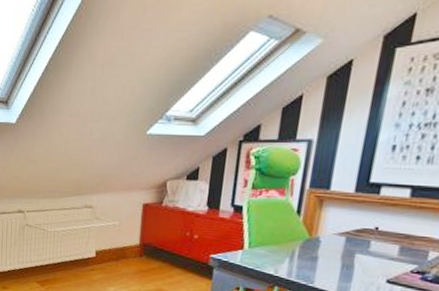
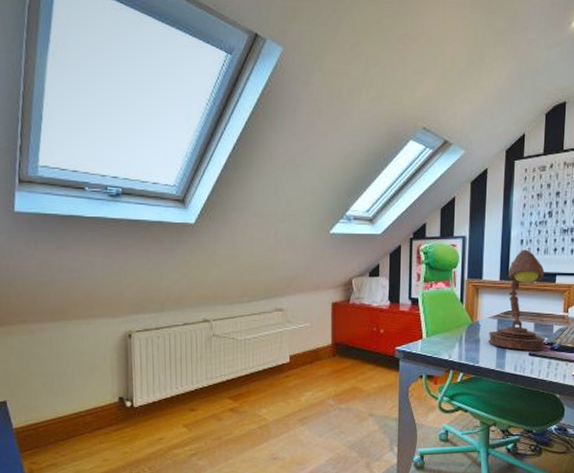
desk lamp: none [328,157,425,279] -> present [487,249,546,350]

